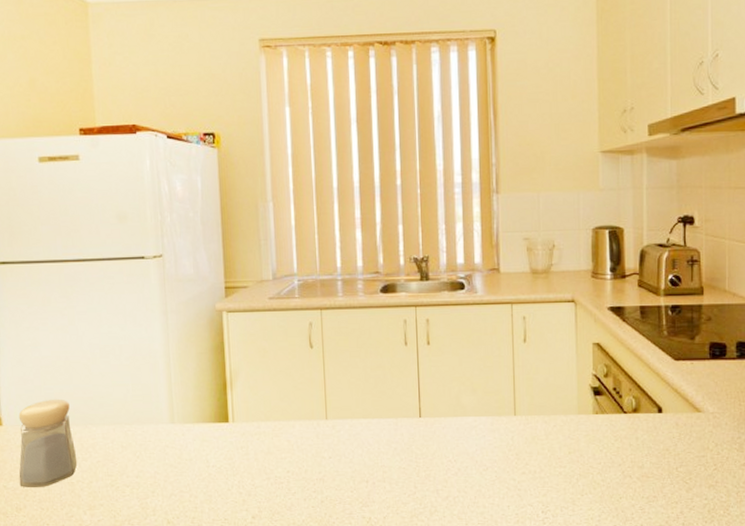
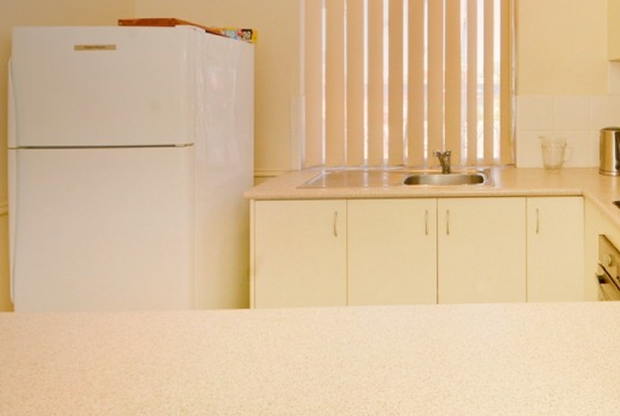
salt shaker: present [18,399,78,487] -> none [28,284,91,376]

